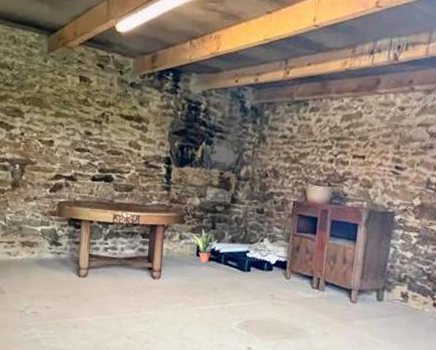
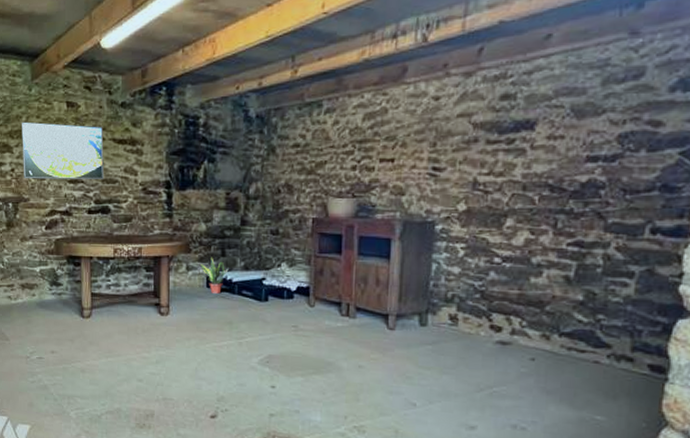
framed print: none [32,90,112,150] -> present [22,121,104,179]

